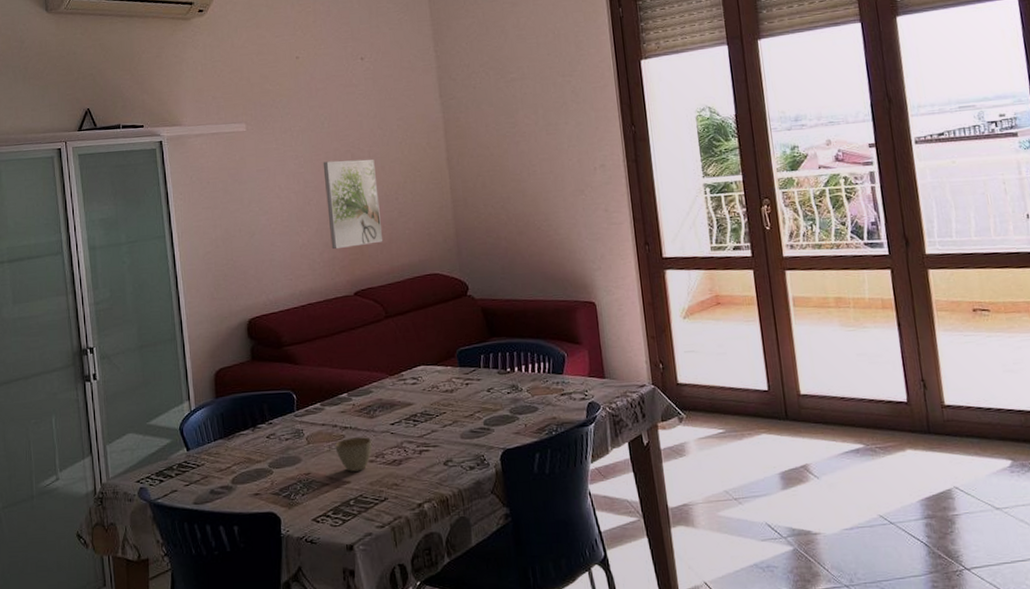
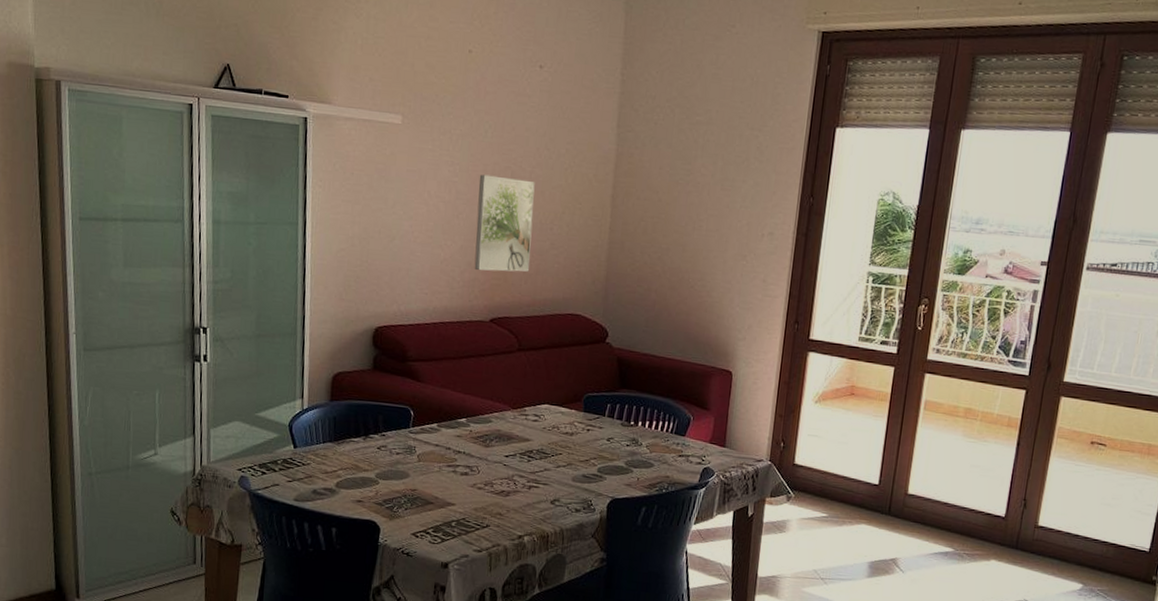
cup: present [335,436,373,472] -> none [445,462,484,496]

